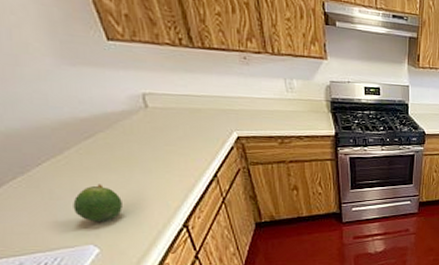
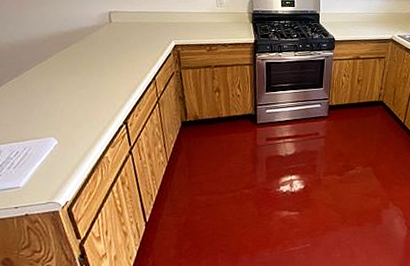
fruit: present [73,184,122,223] -> none [45,85,81,118]

